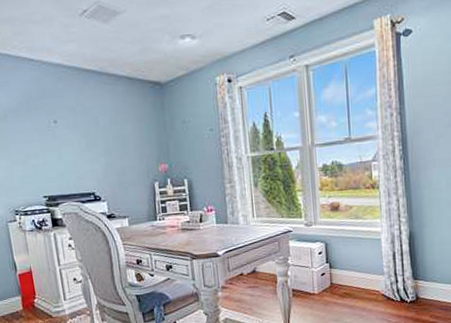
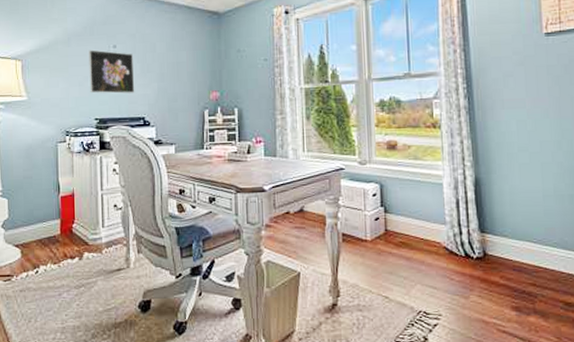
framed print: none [28,126,82,171] -> present [89,50,135,94]

